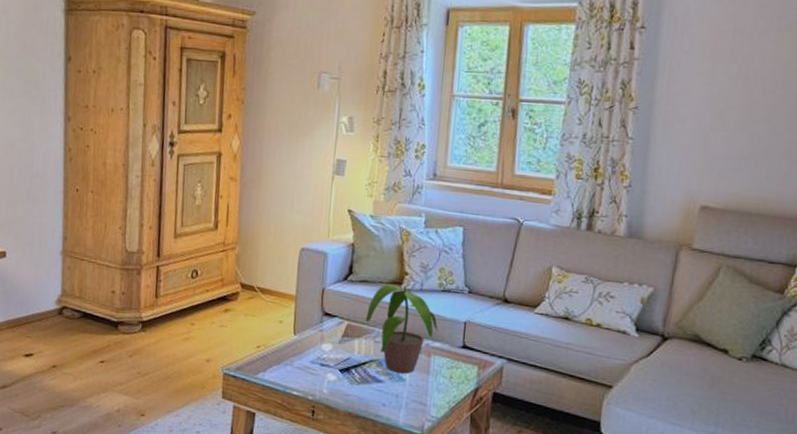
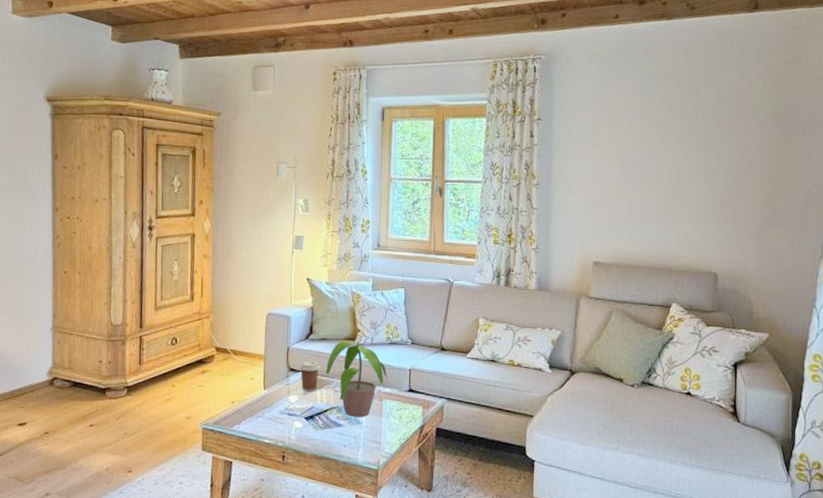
coffee cup: none [336,305,359,341] -> present [300,361,320,392]

